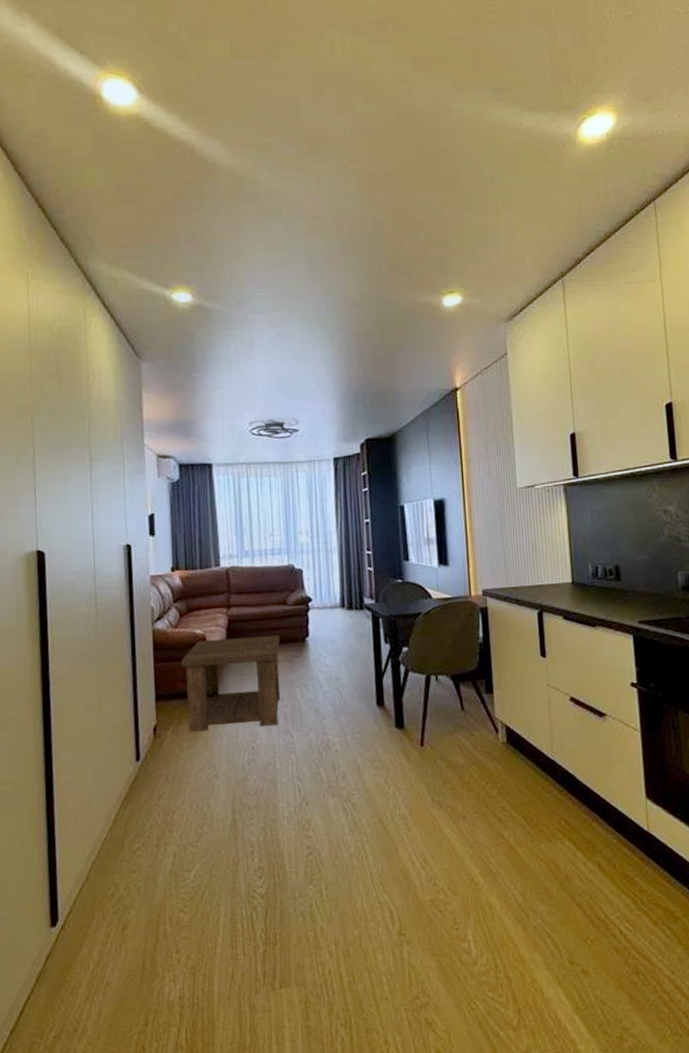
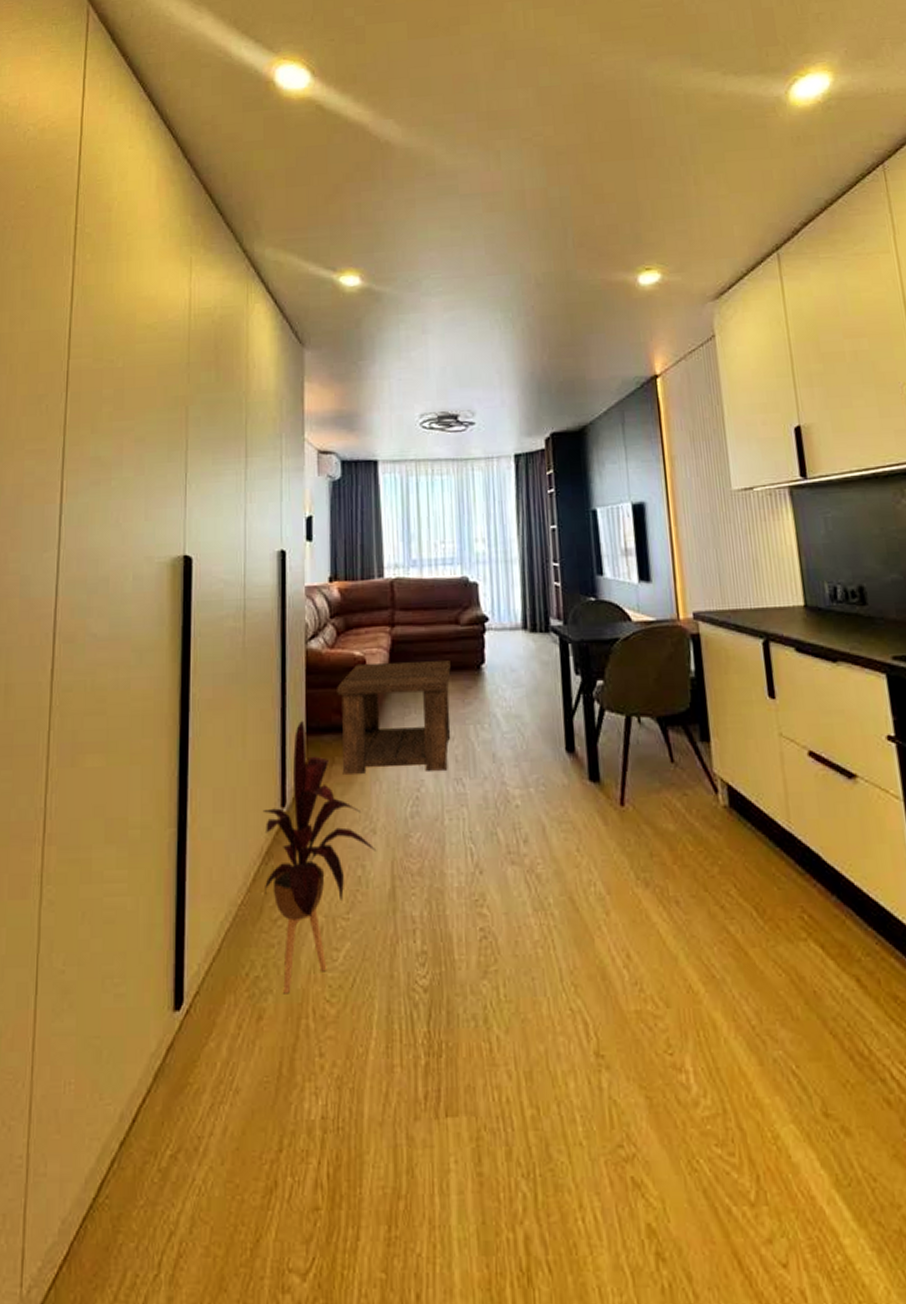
house plant: none [120,690,220,908] -> present [262,721,377,994]

